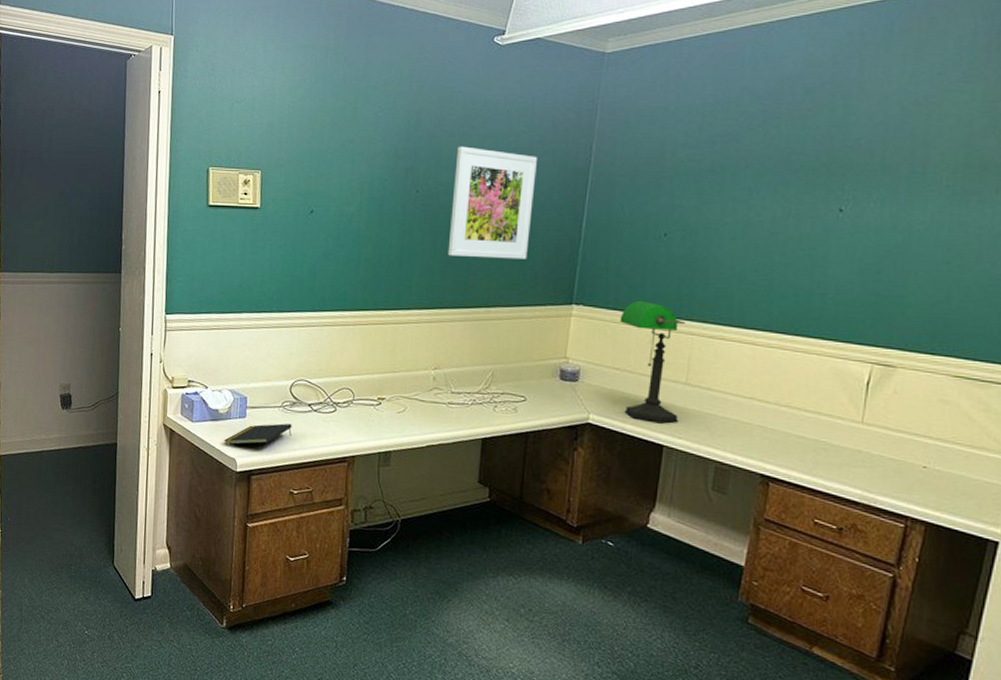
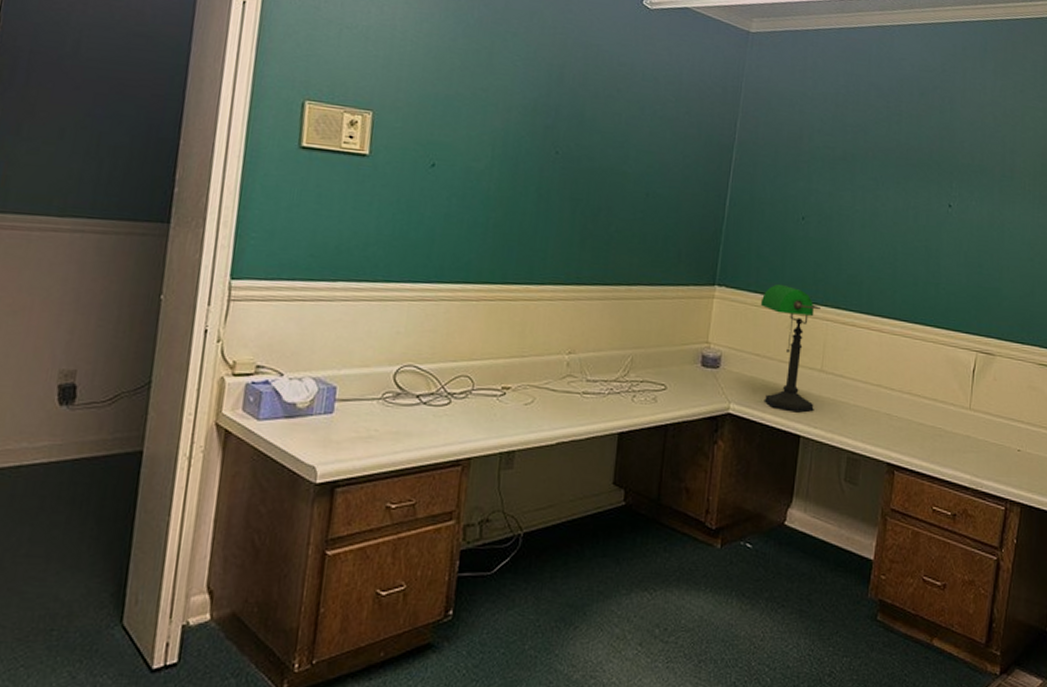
notepad: present [223,423,292,445] -> none [300,420,394,450]
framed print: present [447,146,537,260] -> none [587,108,683,235]

